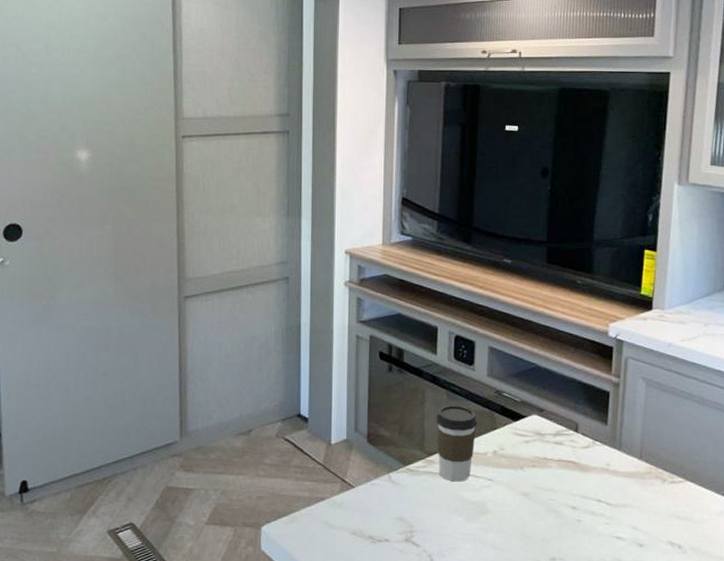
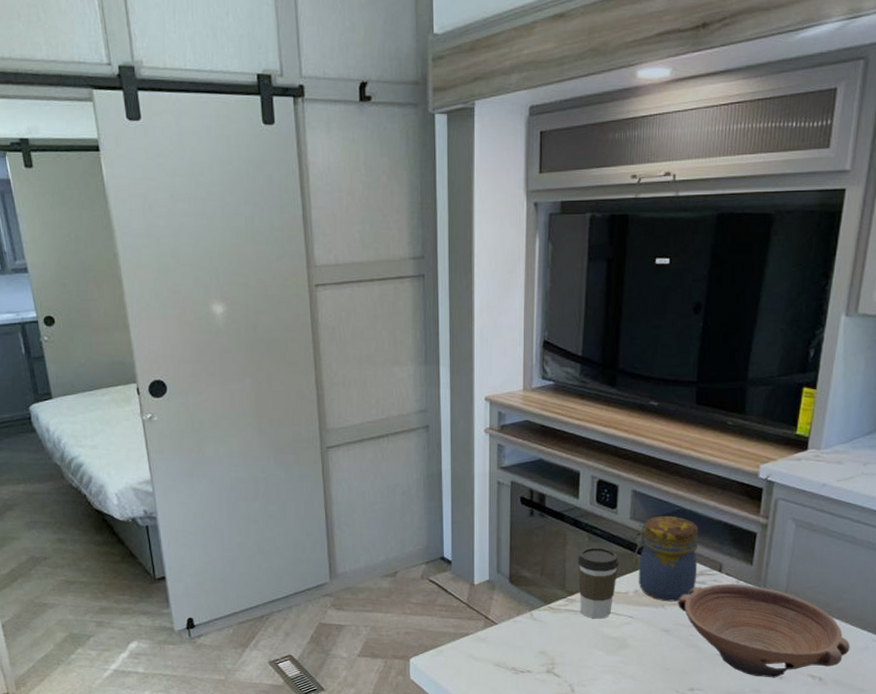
jar: none [491,373,554,463] -> present [633,516,699,602]
bowl: none [536,444,706,546] -> present [678,583,850,678]

